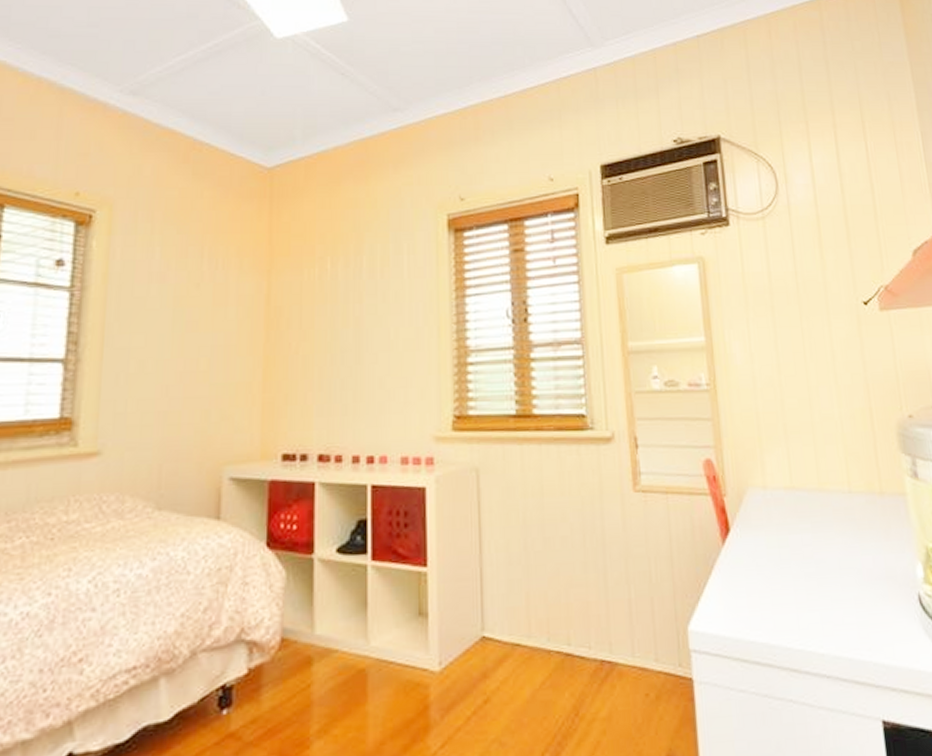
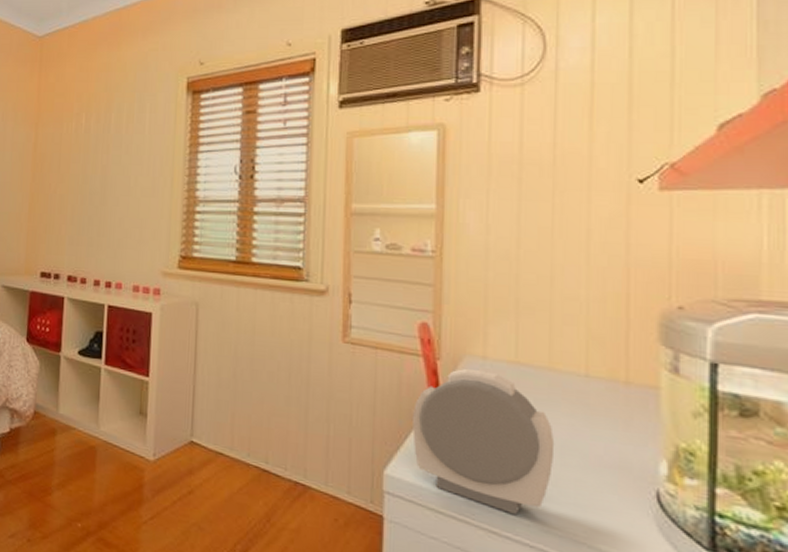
alarm clock: none [708,500,835,647] -> present [413,368,555,516]

